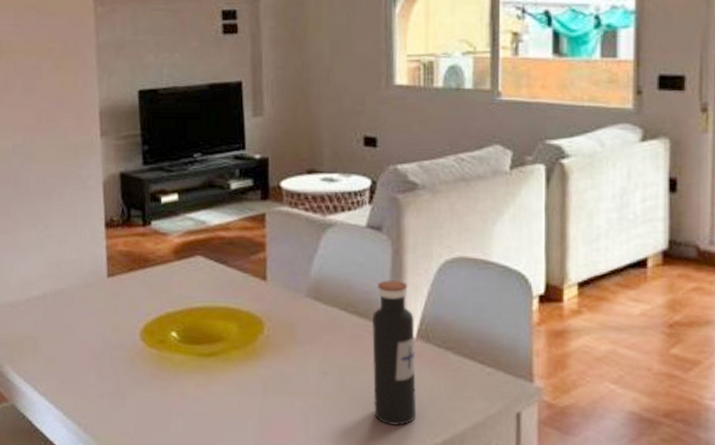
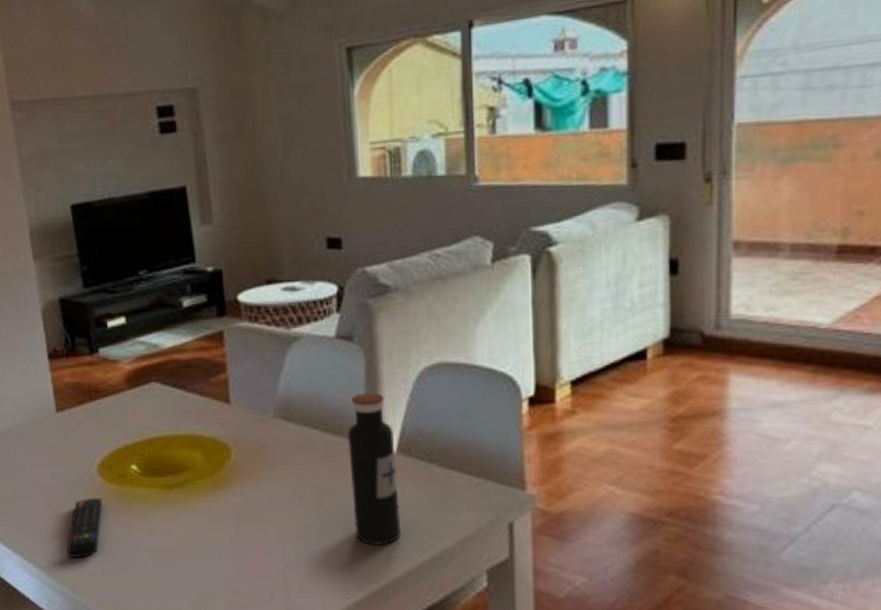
remote control: none [104,360,142,418] -> present [67,498,102,559]

